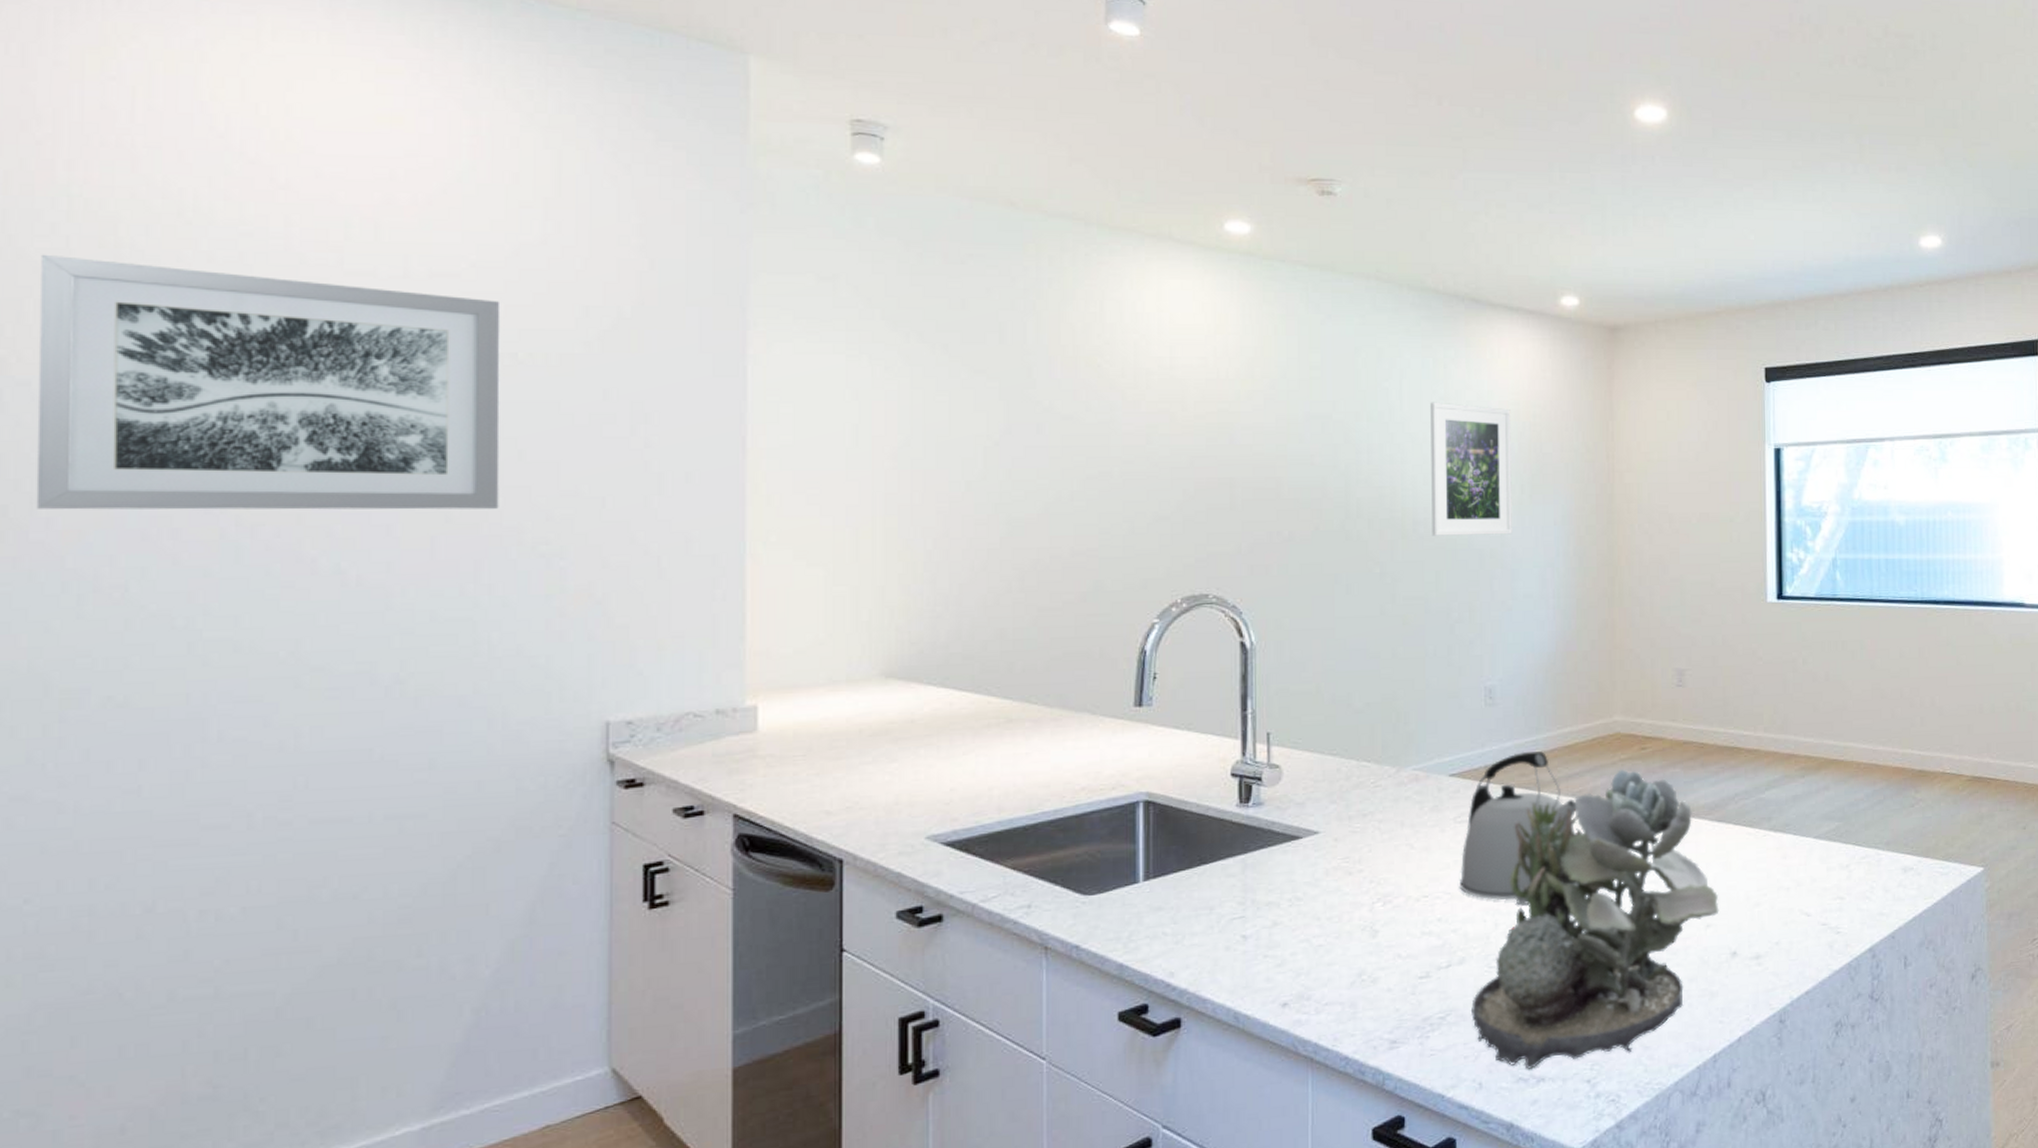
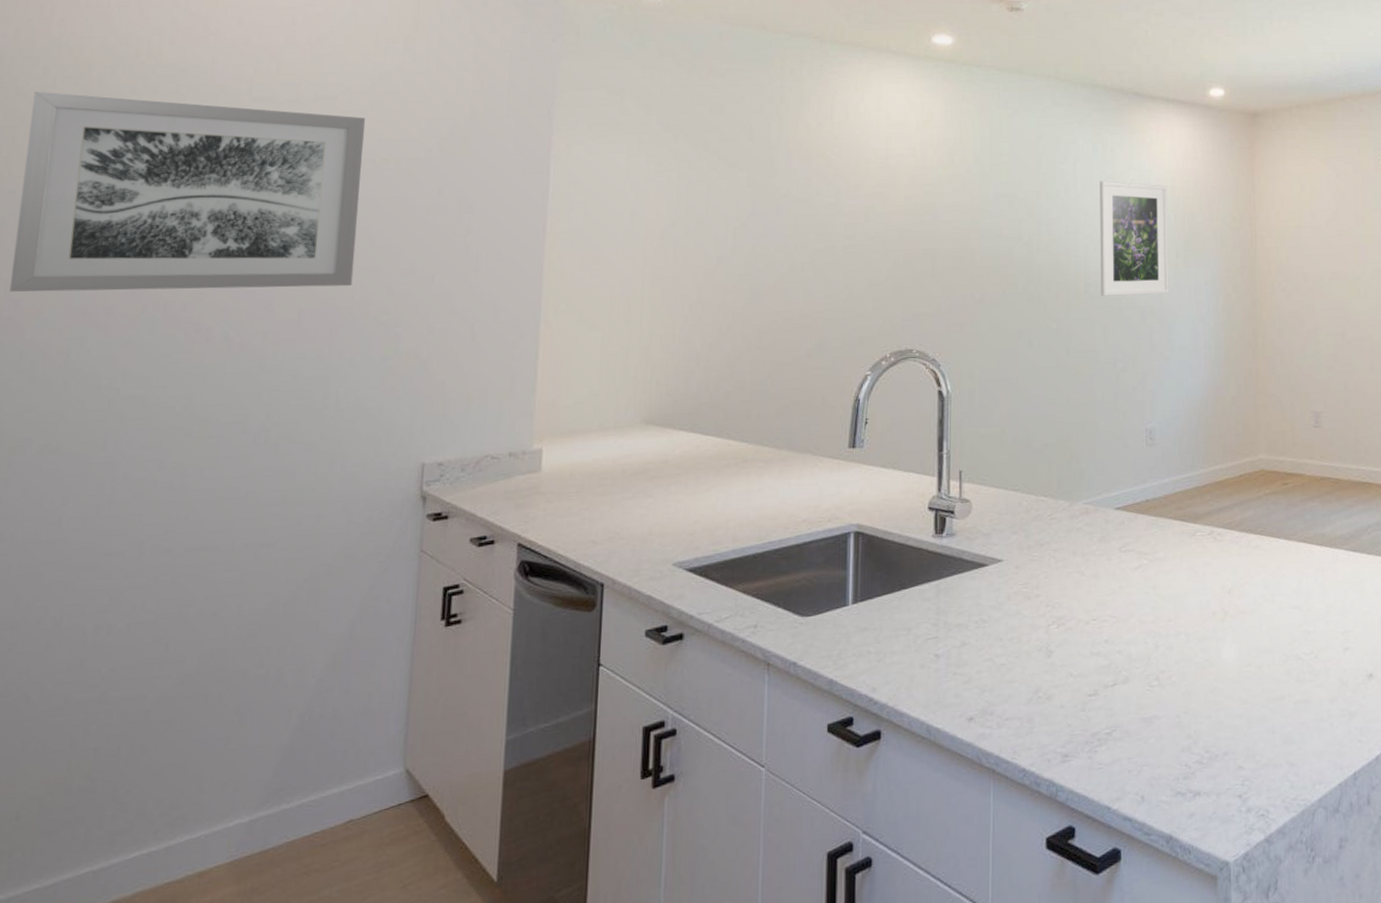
kettle: present [1459,751,1577,906] -> none [1123,487,1227,629]
succulent plant: present [1471,769,1719,1069] -> none [1135,503,1356,784]

